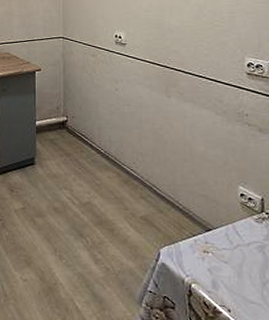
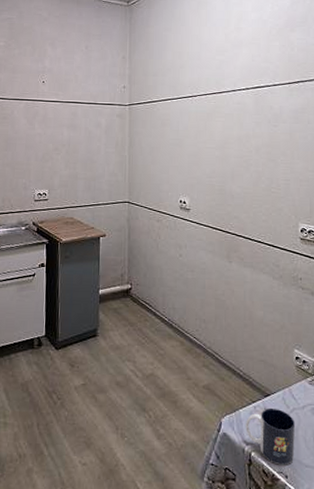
mug: none [185,242,240,300] -> present [246,407,296,466]

